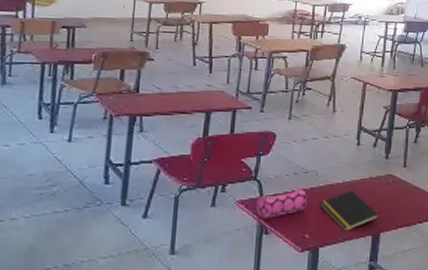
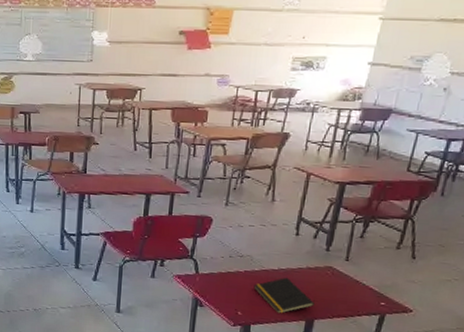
pencil case: present [256,187,308,220] -> none [192,269,242,294]

